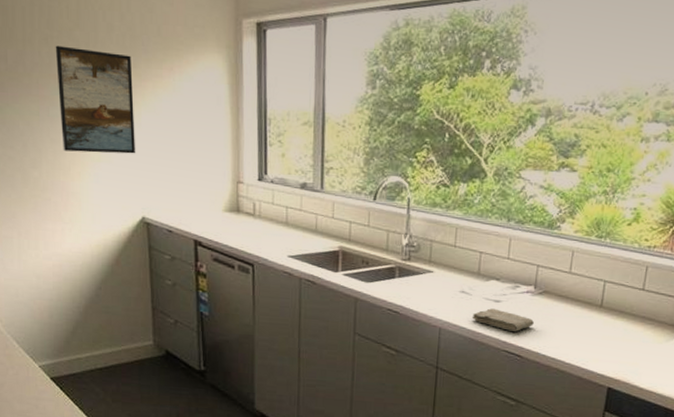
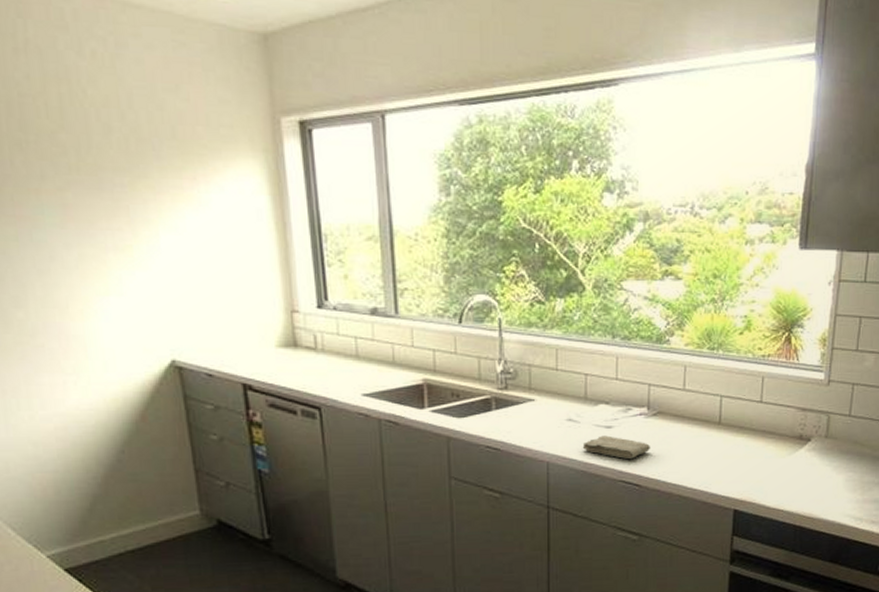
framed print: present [55,45,135,154] -> none [33,152,155,285]

